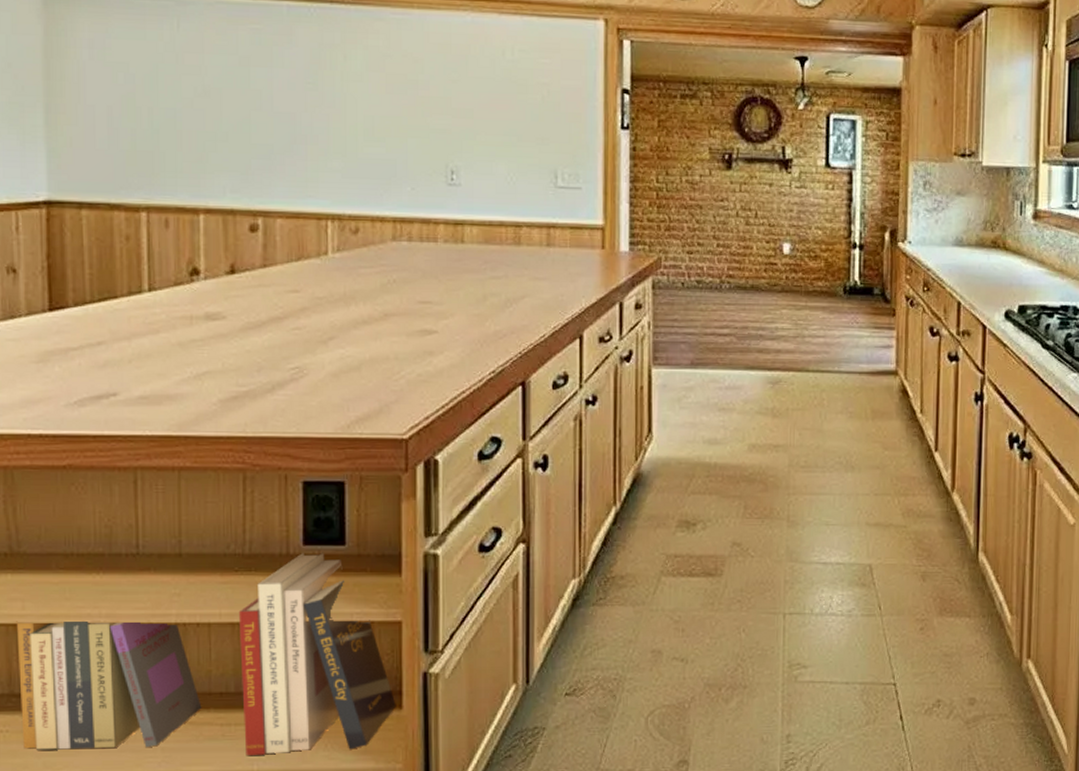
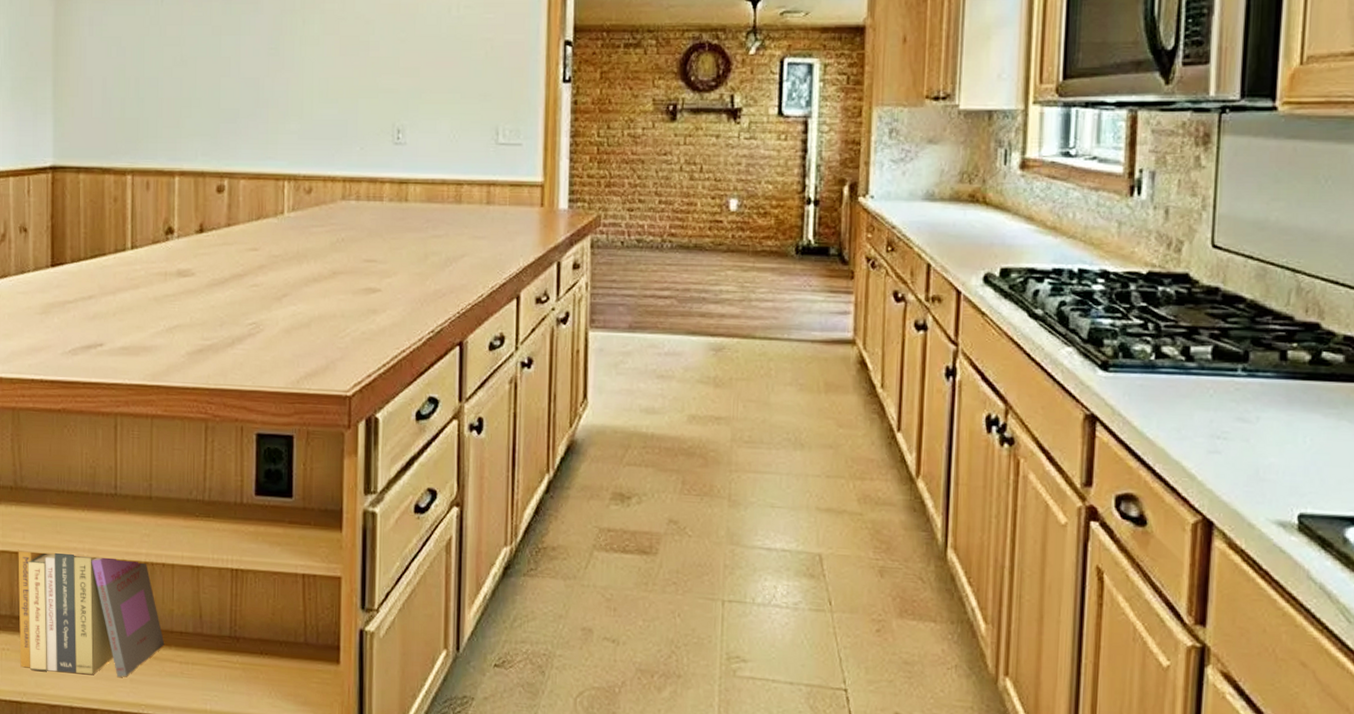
books: present [238,552,396,755] -> none [198,503,334,700]

